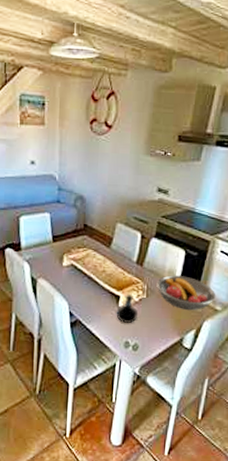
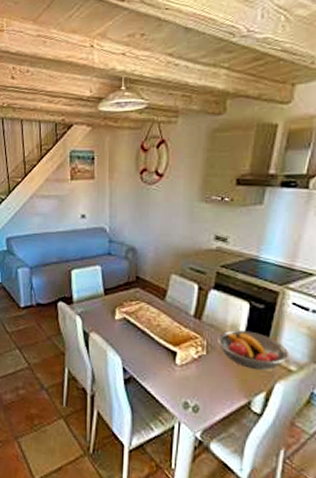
tequila bottle: present [116,294,139,323] -> none [173,350,198,382]

